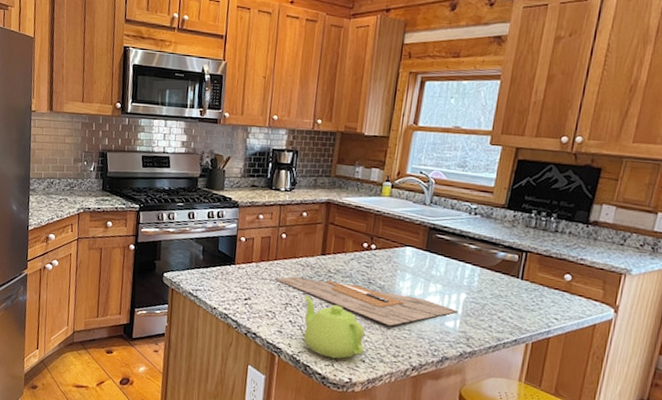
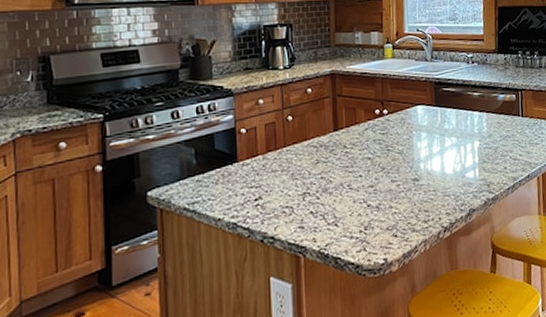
cutting board: present [275,276,458,326] -> none [287,155,475,191]
teapot: present [304,295,365,359] -> none [322,178,395,242]

